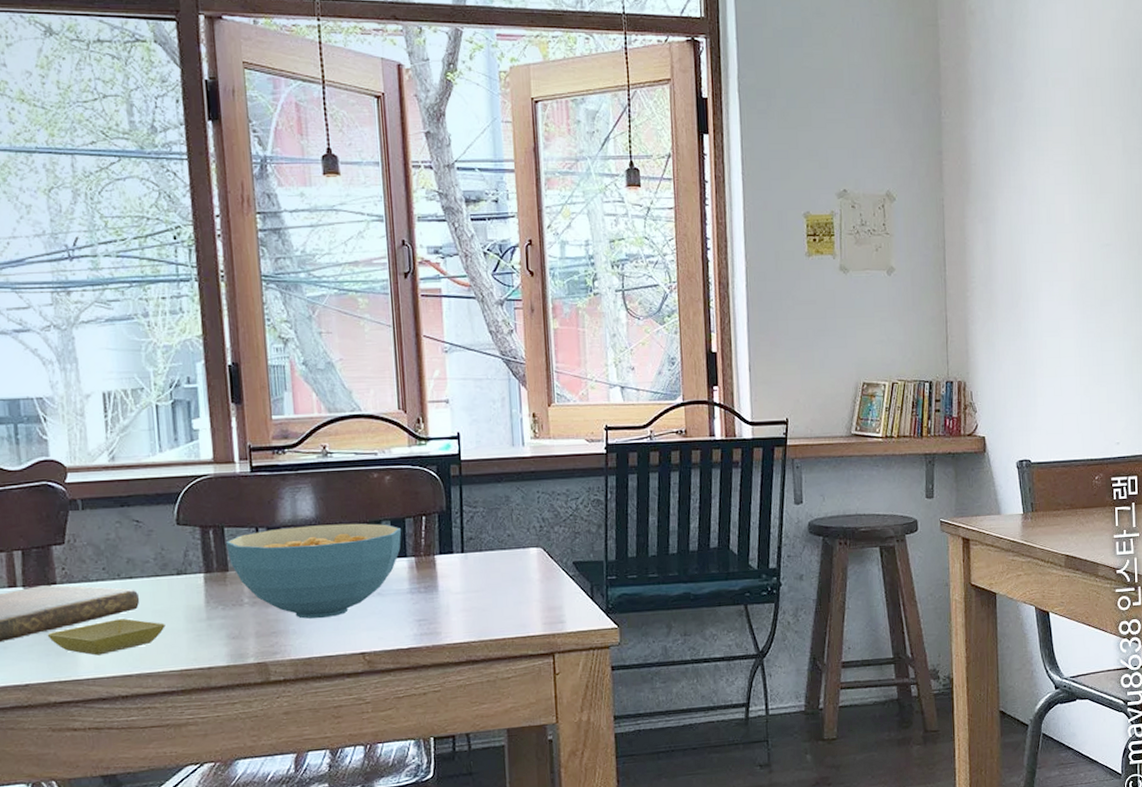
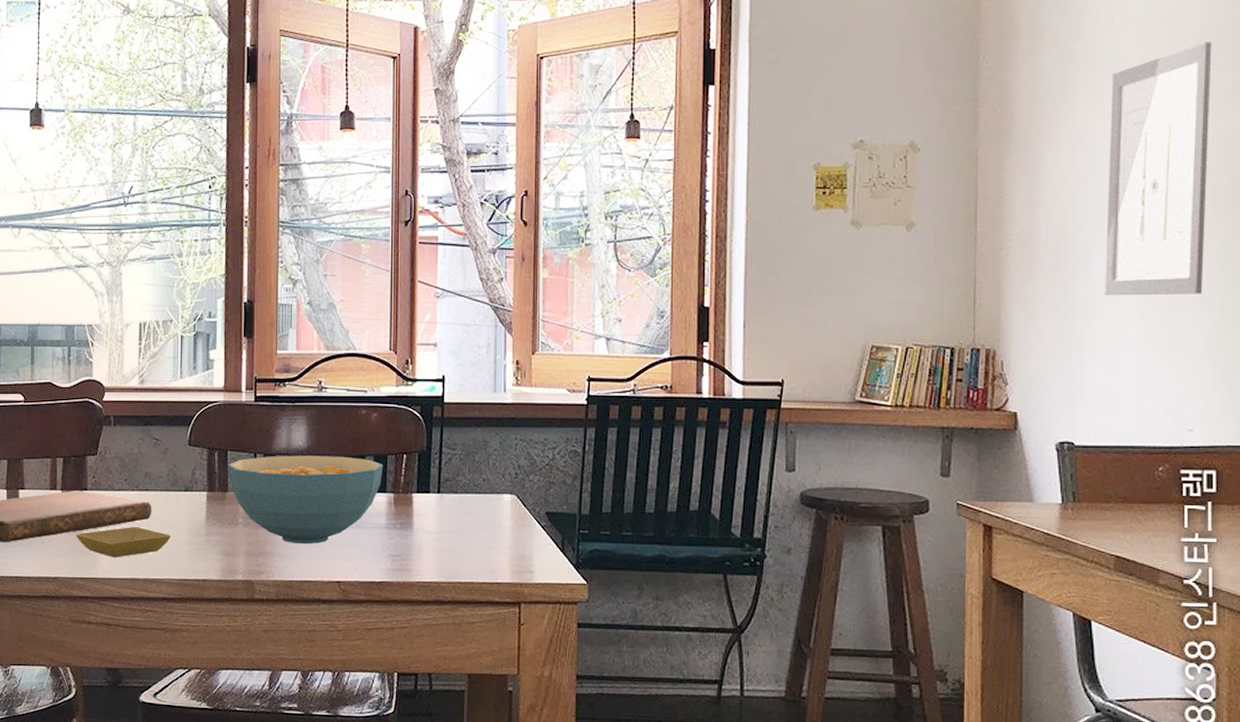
wall art: none [1048,104,1124,330] -> present [1105,41,1212,296]

